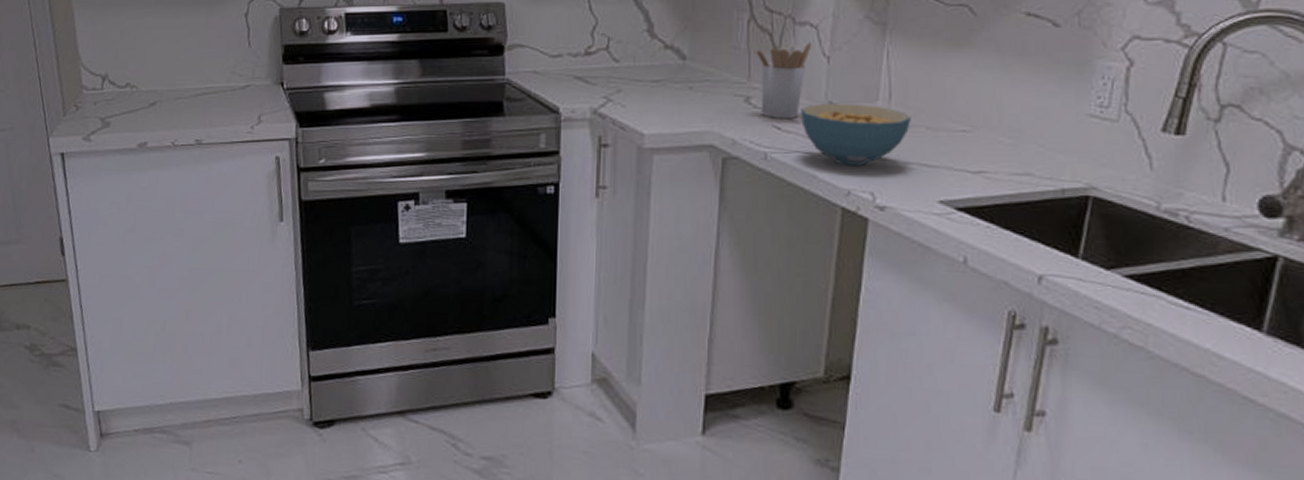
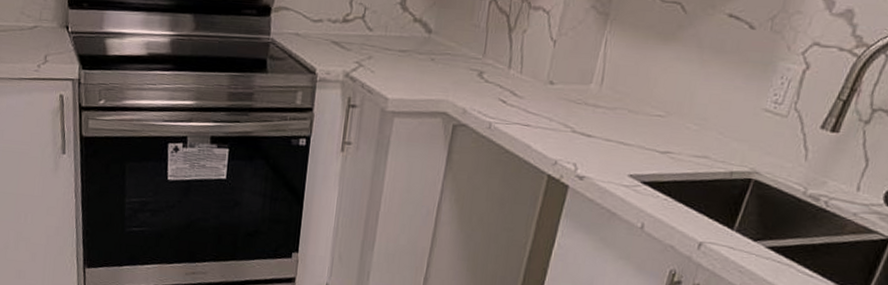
utensil holder: present [755,42,812,118] -> none [490,26,543,94]
cereal bowl: present [801,104,911,167] -> none [524,82,617,140]

